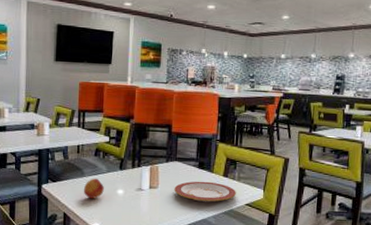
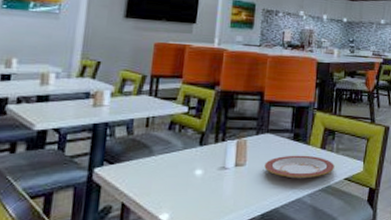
fruit: present [84,178,104,198] -> none [151,156,178,182]

